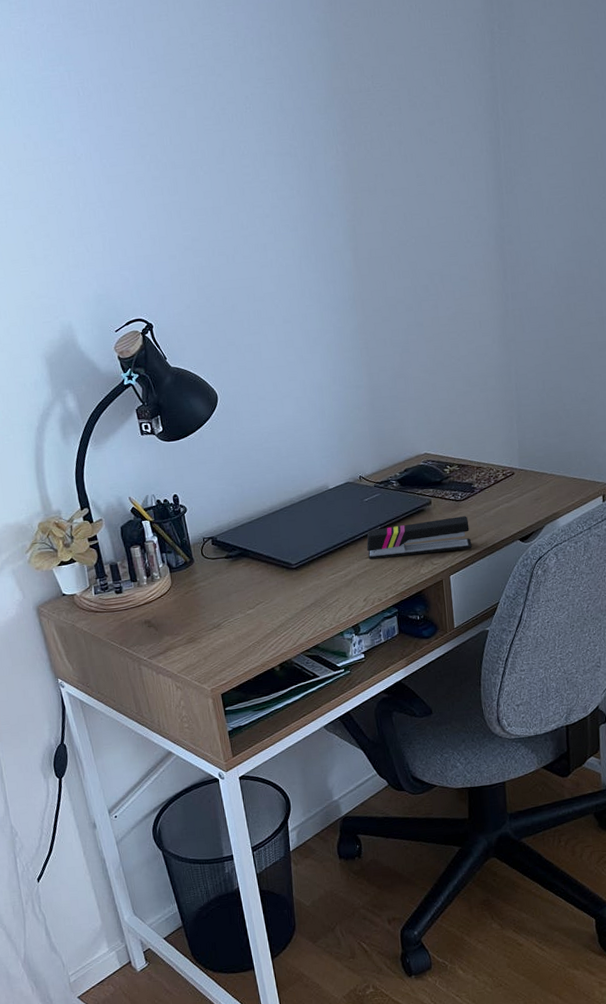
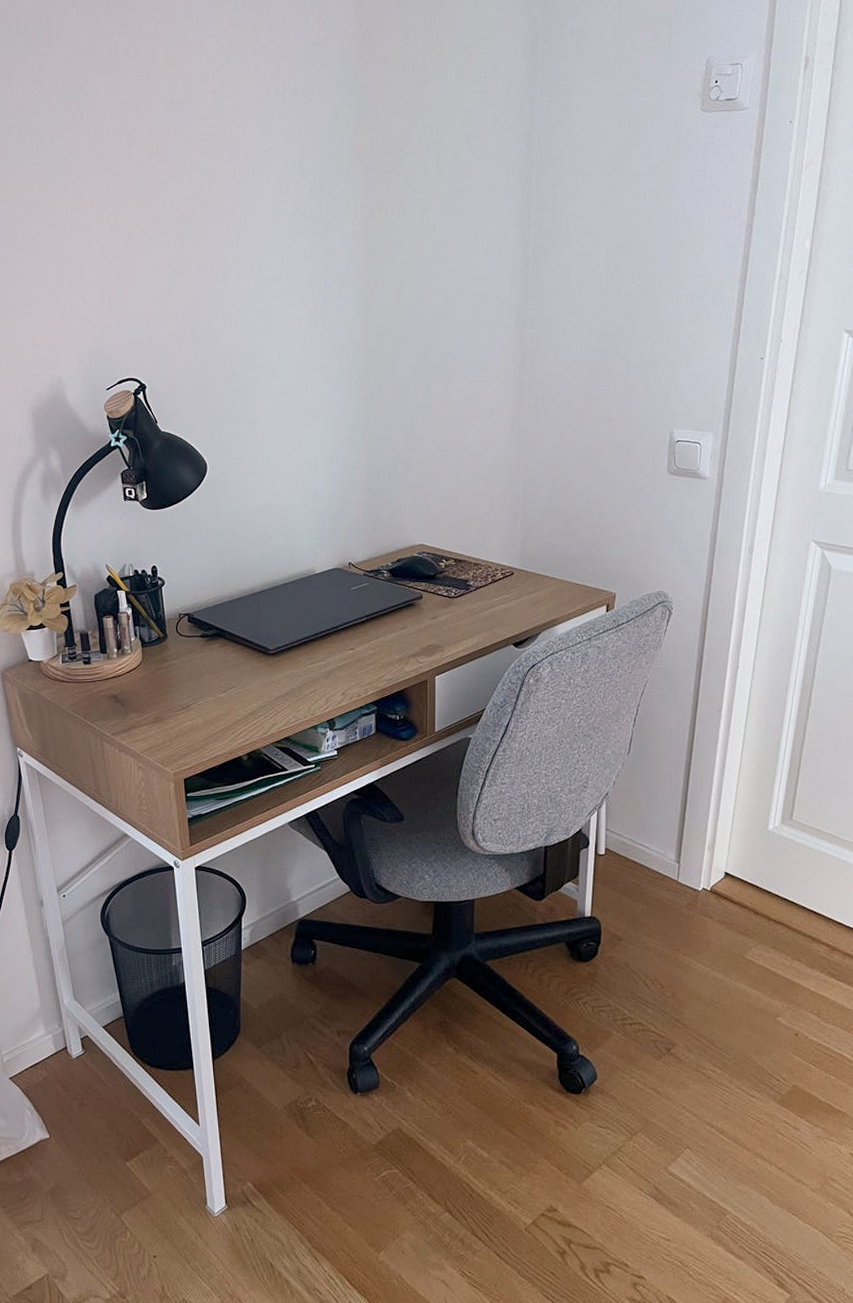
stapler: present [366,516,472,560] -> none [349,614,462,652]

